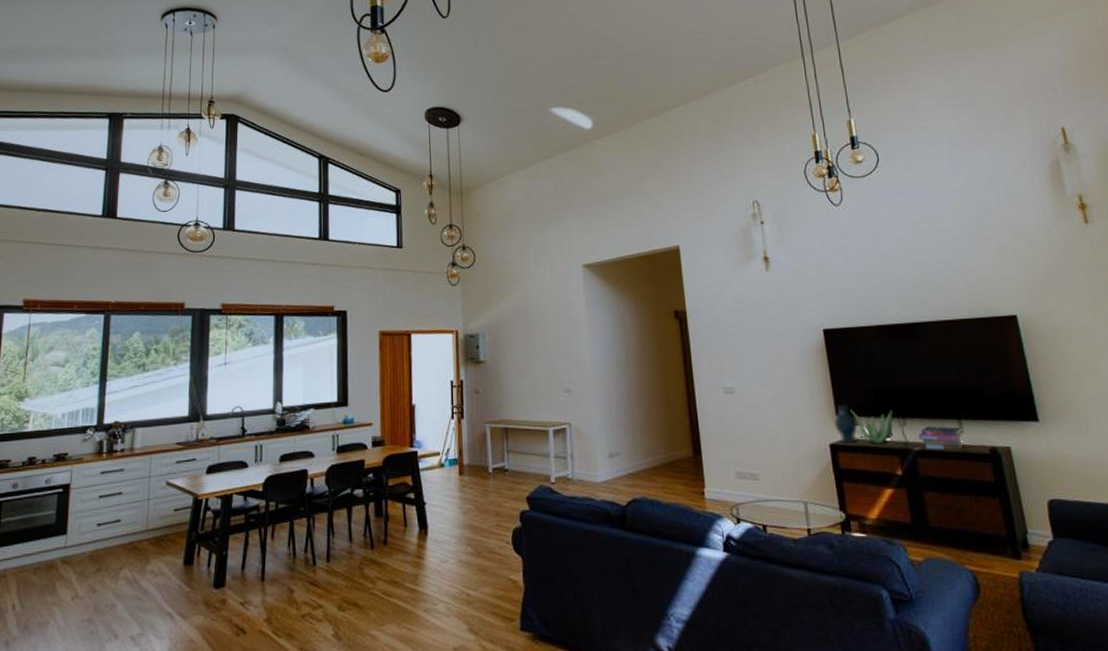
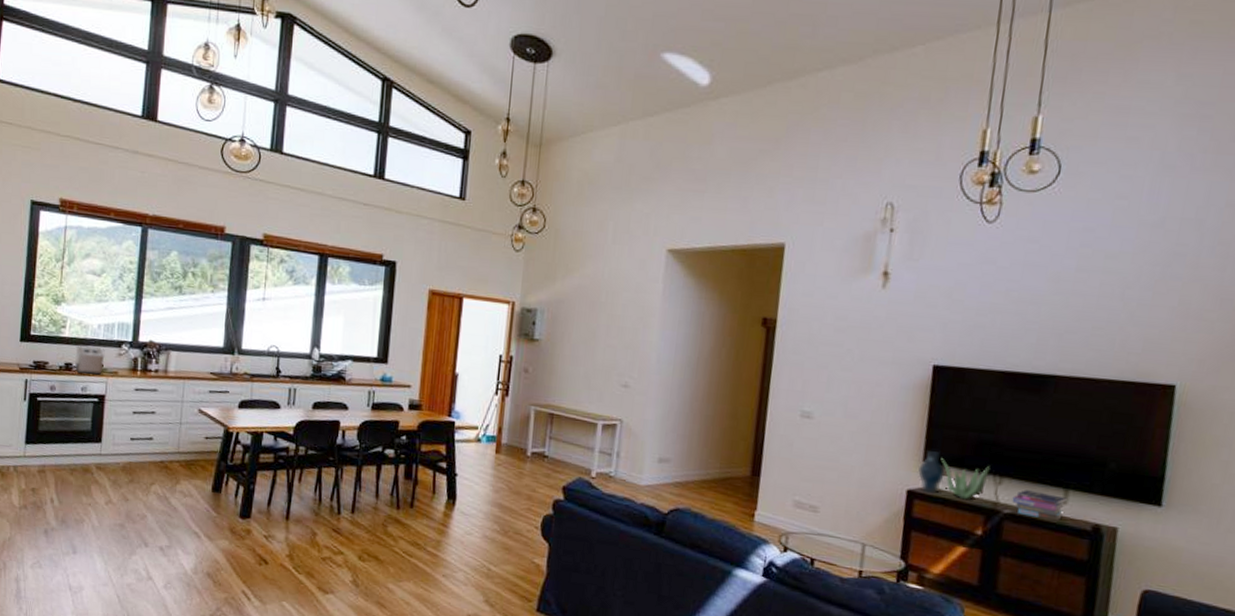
toaster: none [39,437,68,466] -> present [75,345,104,376]

